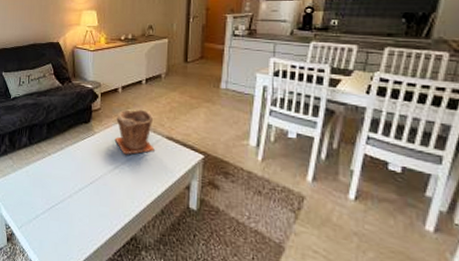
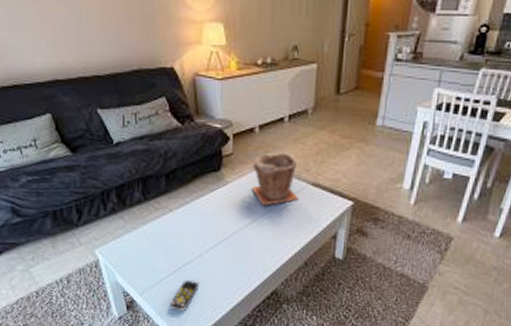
remote control: none [41,219,68,249] -> present [169,281,198,311]

